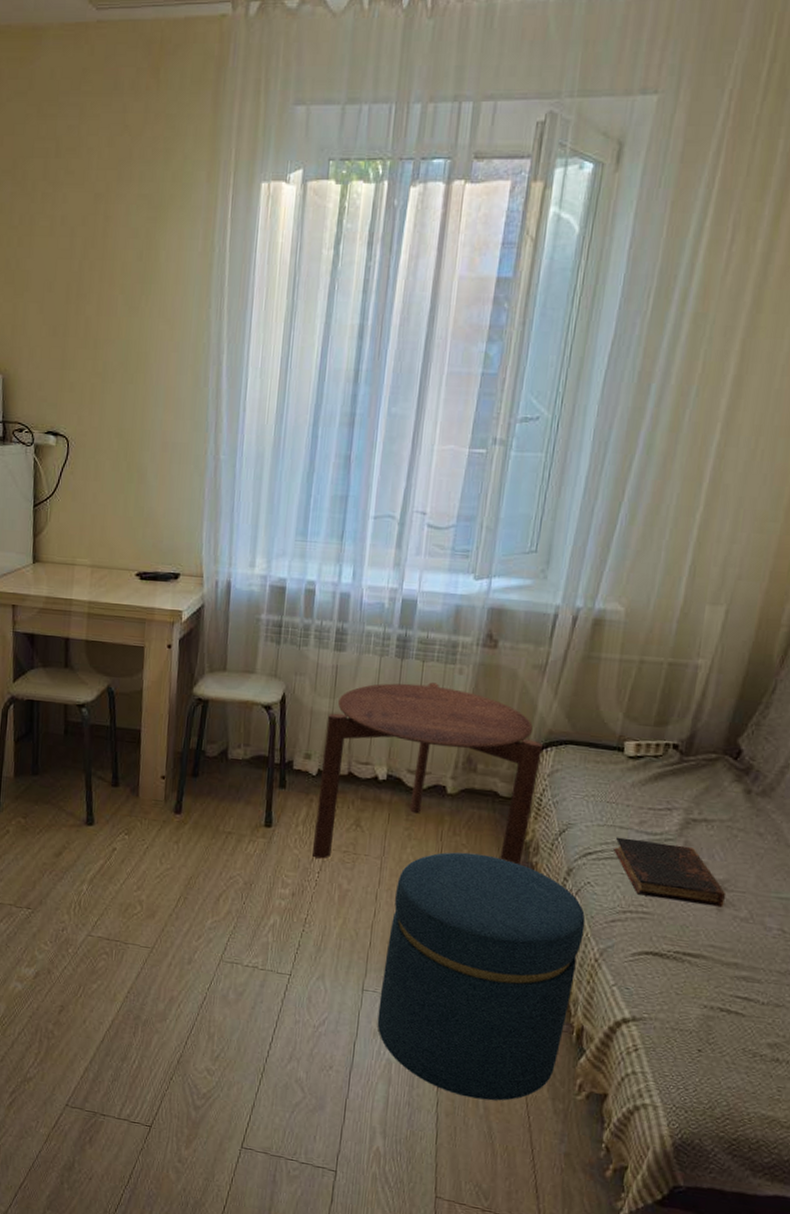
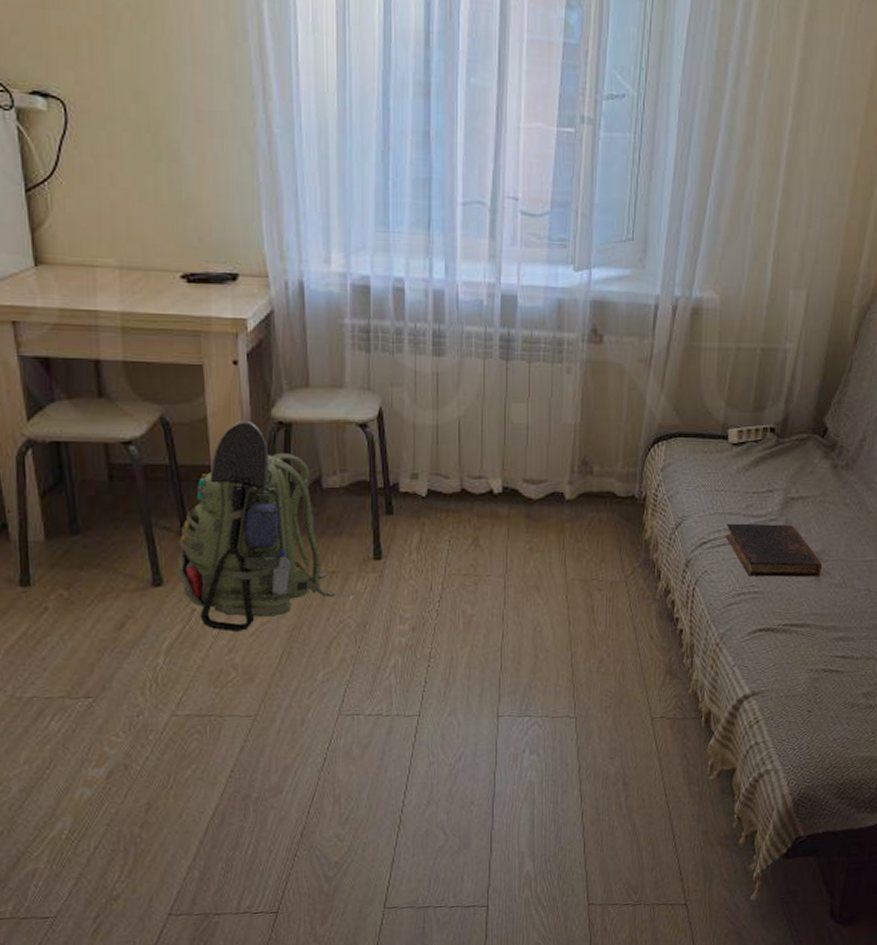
backpack: none [106,694,248,873] -> present [178,420,358,632]
side table: present [312,682,543,865] -> none [431,384,654,586]
ottoman: present [377,852,586,1101] -> none [516,558,705,801]

